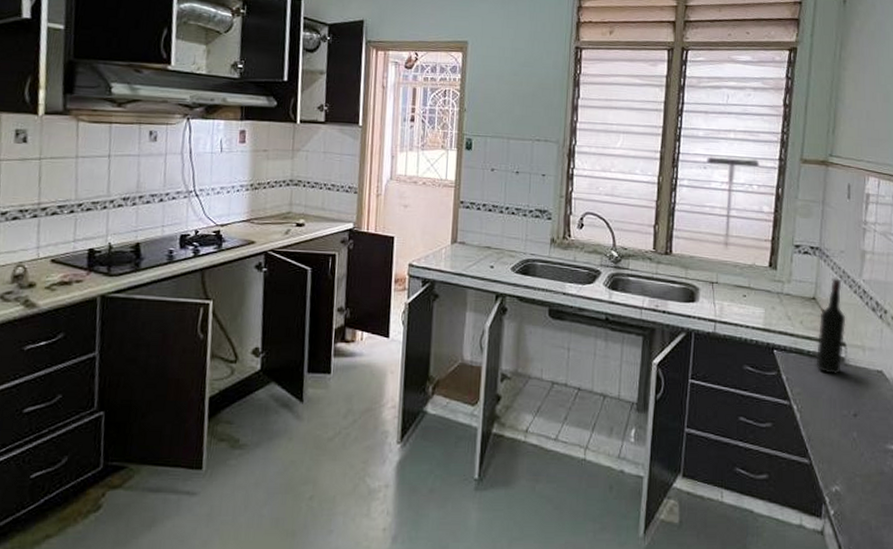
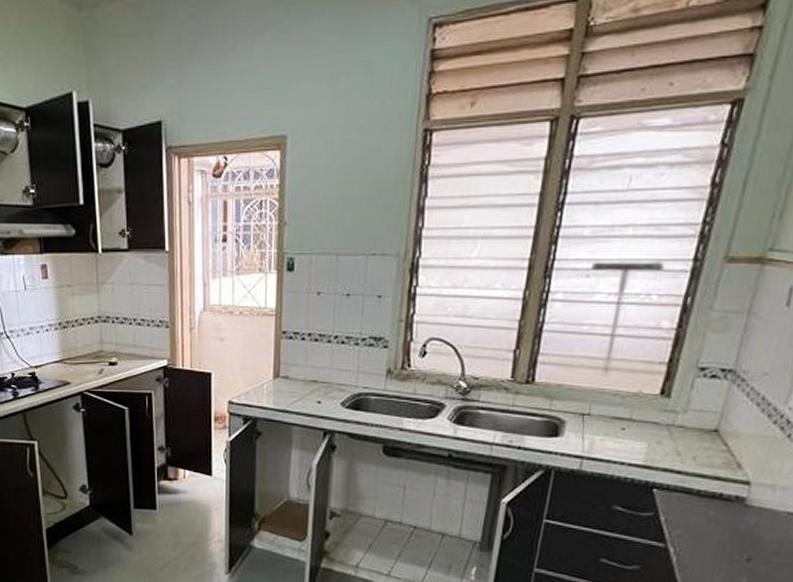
wine bottle: present [816,277,846,374] -> none [705,405,759,516]

